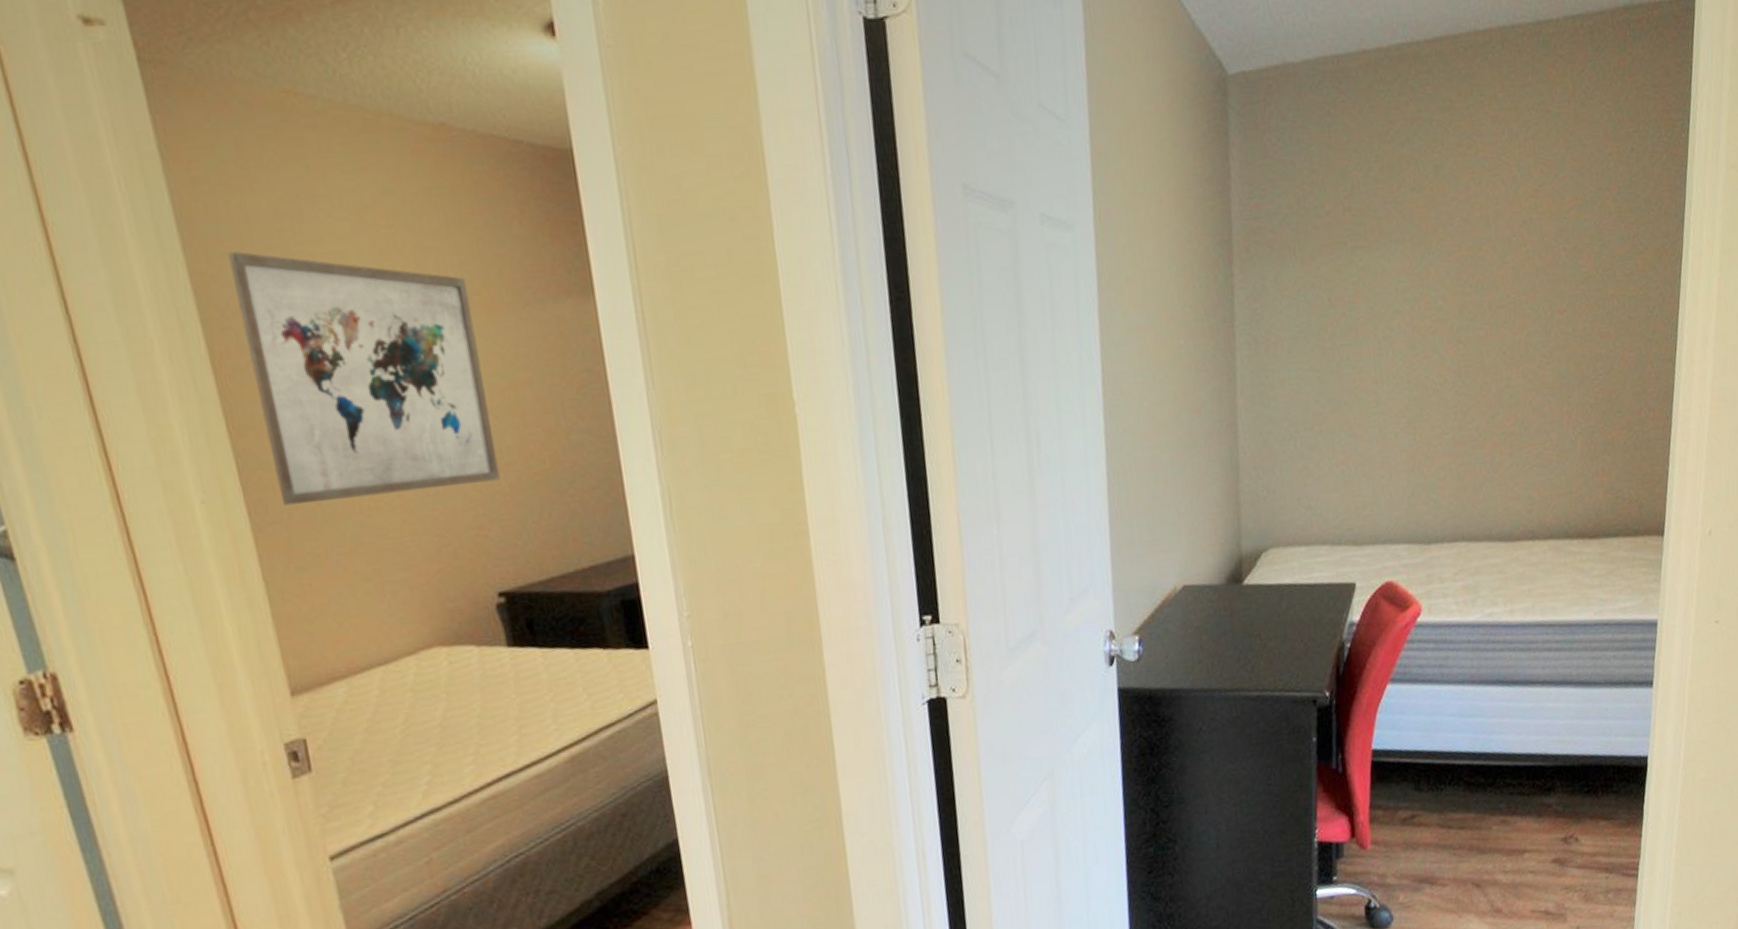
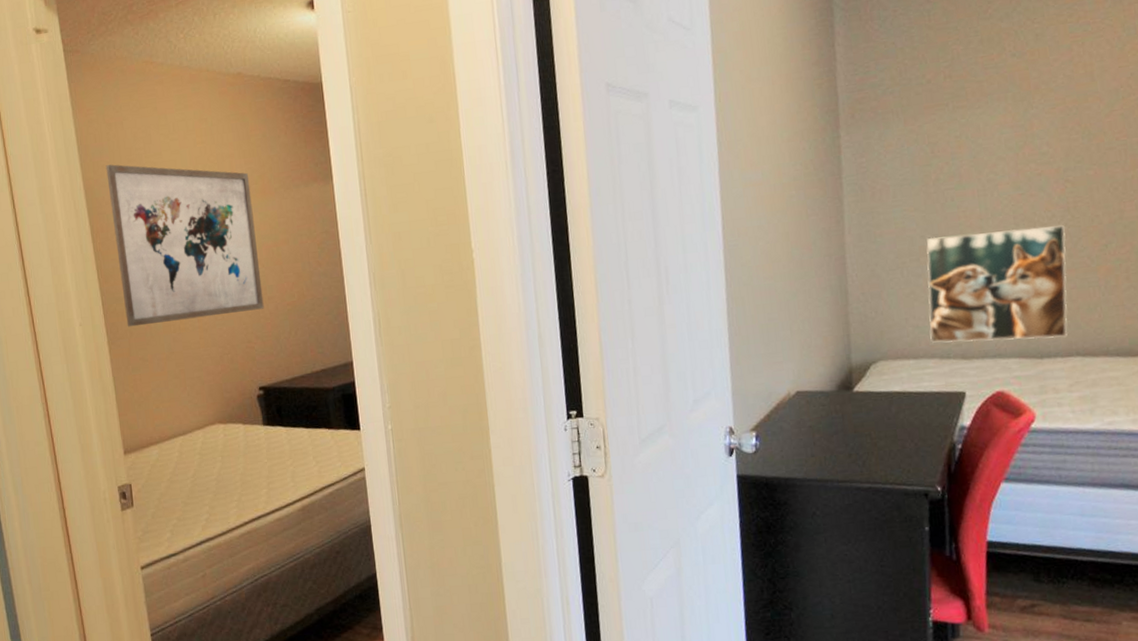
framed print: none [1320,393,1456,527] -> present [926,225,1068,343]

